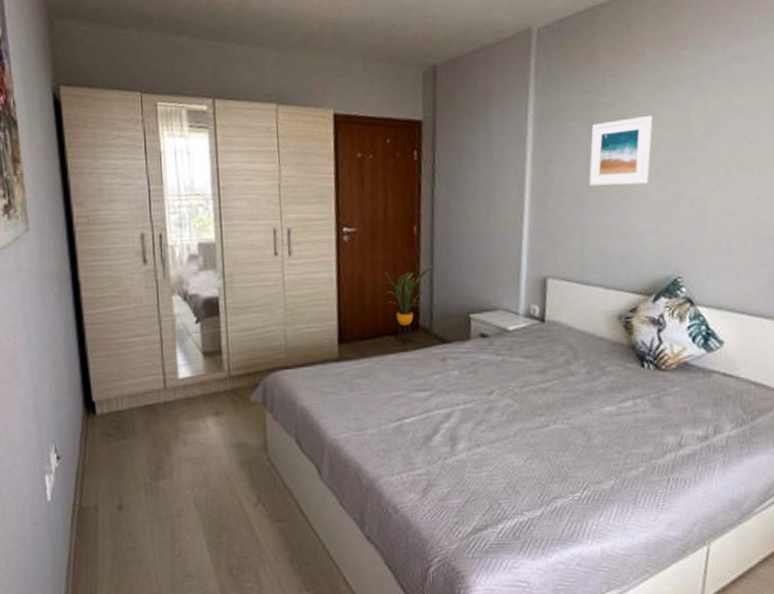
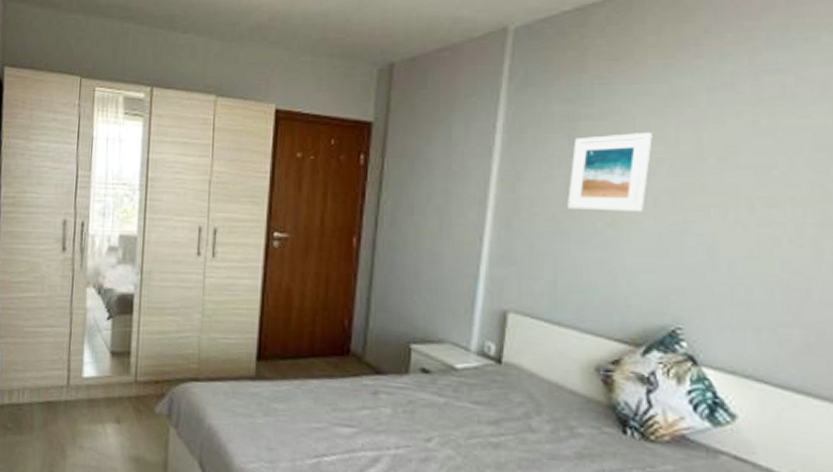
house plant: present [383,265,436,345] -> none [311,283,375,371]

